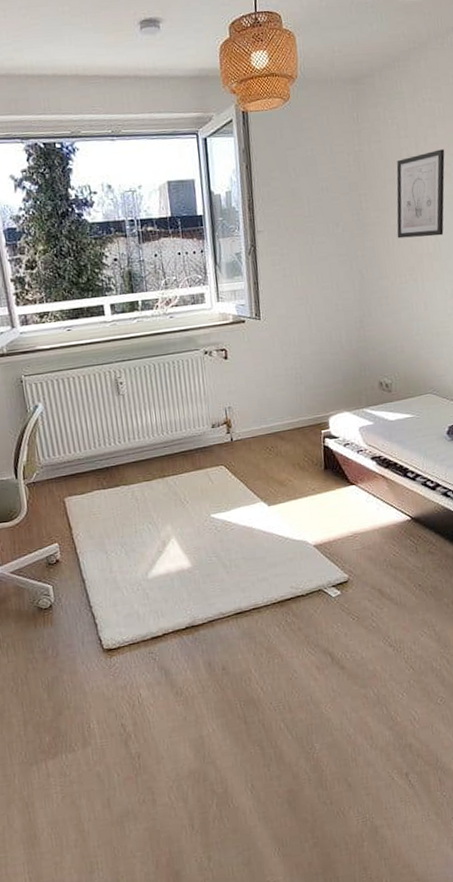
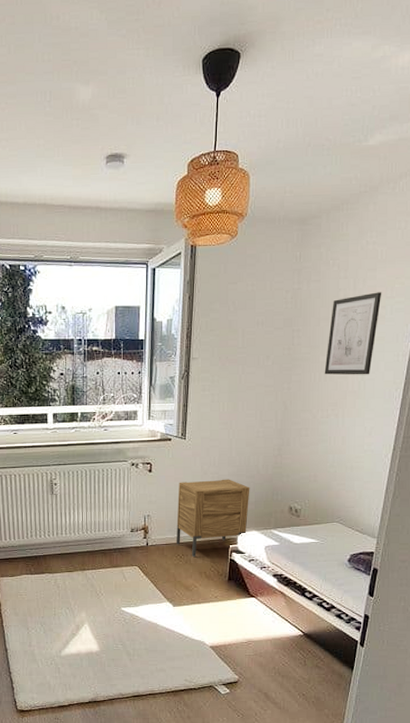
nightstand: none [258,358,338,448] -> present [175,479,250,557]

